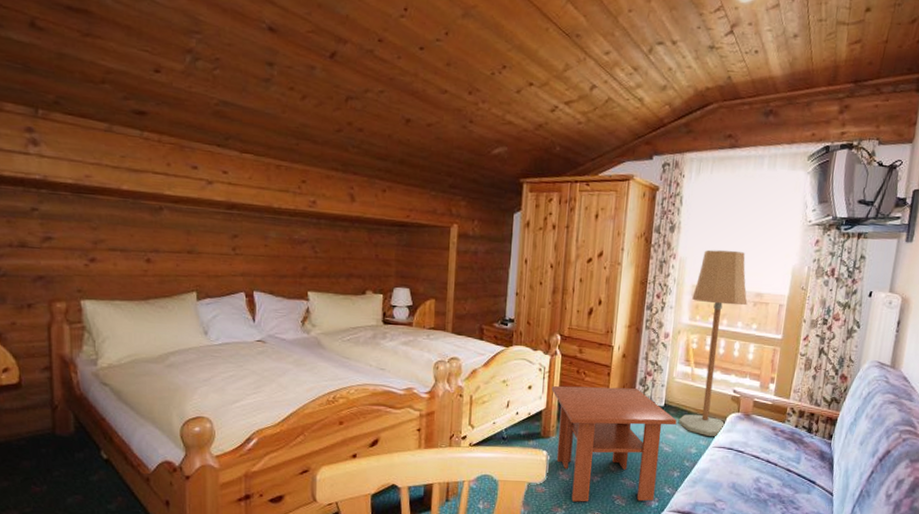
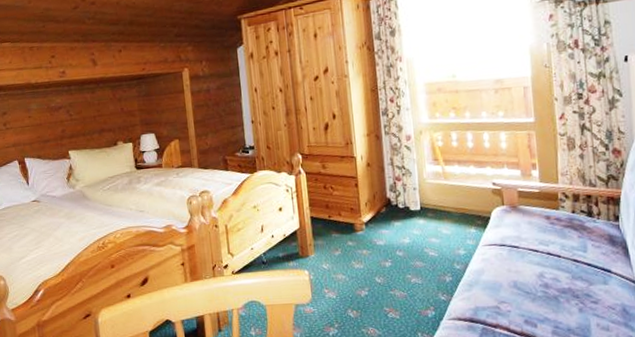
coffee table: present [551,385,677,502] -> none [301,196,438,320]
floor lamp: present [678,249,748,437] -> none [427,41,492,236]

